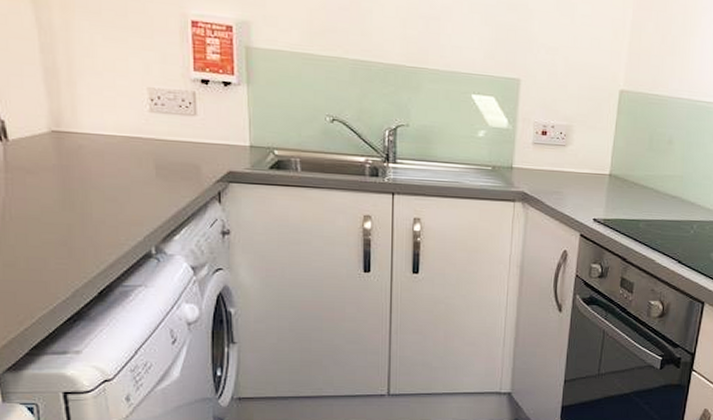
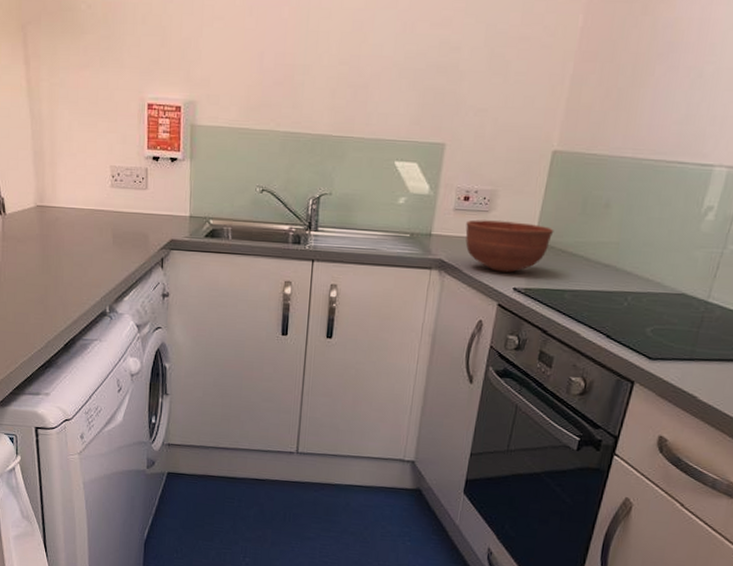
bowl: none [545,153,626,204] -> present [465,219,554,273]

